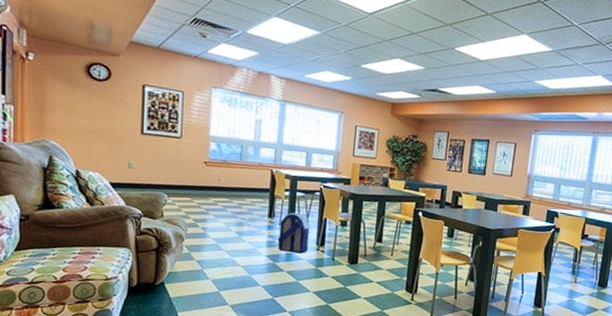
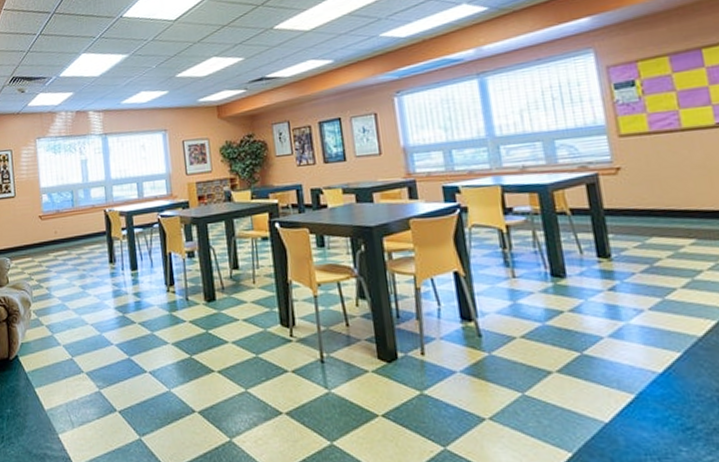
backpack: present [277,212,310,254] -> none [122,252,157,300]

